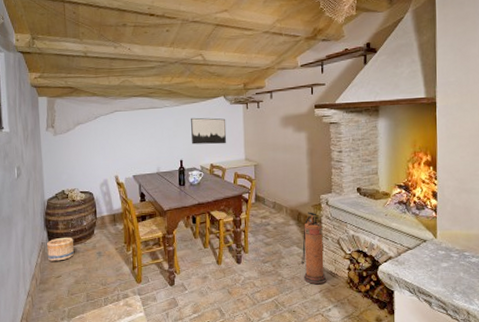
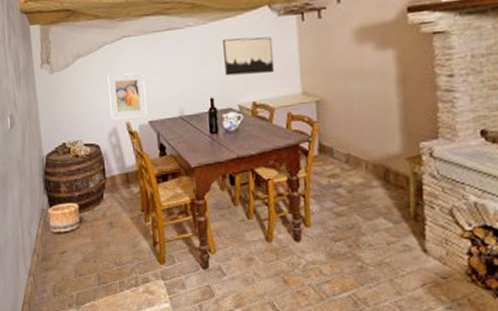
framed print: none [101,138,132,173] -> present [107,72,147,119]
fire extinguisher: present [301,212,327,284] -> none [392,167,434,274]

